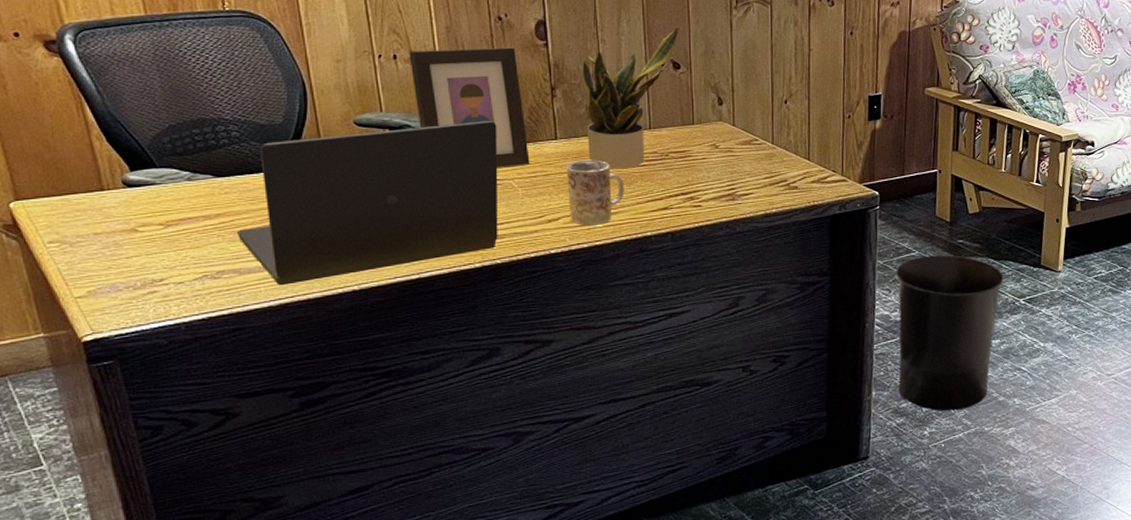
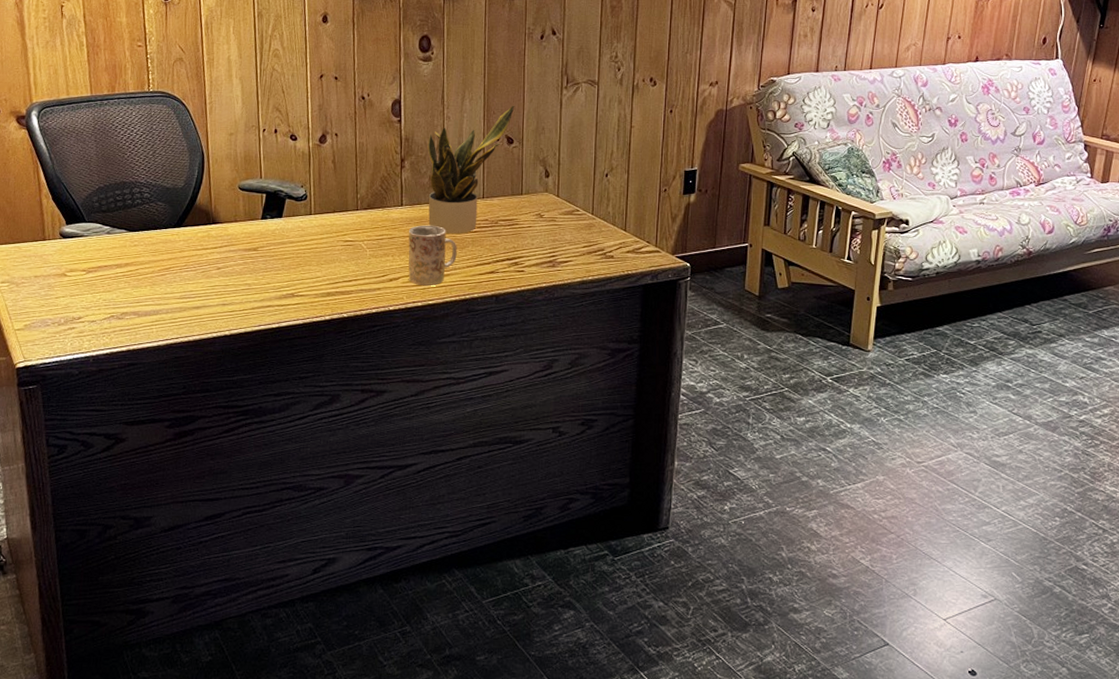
laptop: present [236,120,498,286] -> none [139,187,353,328]
picture frame: present [409,47,530,168] -> none [287,123,379,230]
waste bin: present [896,255,1004,412] -> none [701,328,811,488]

